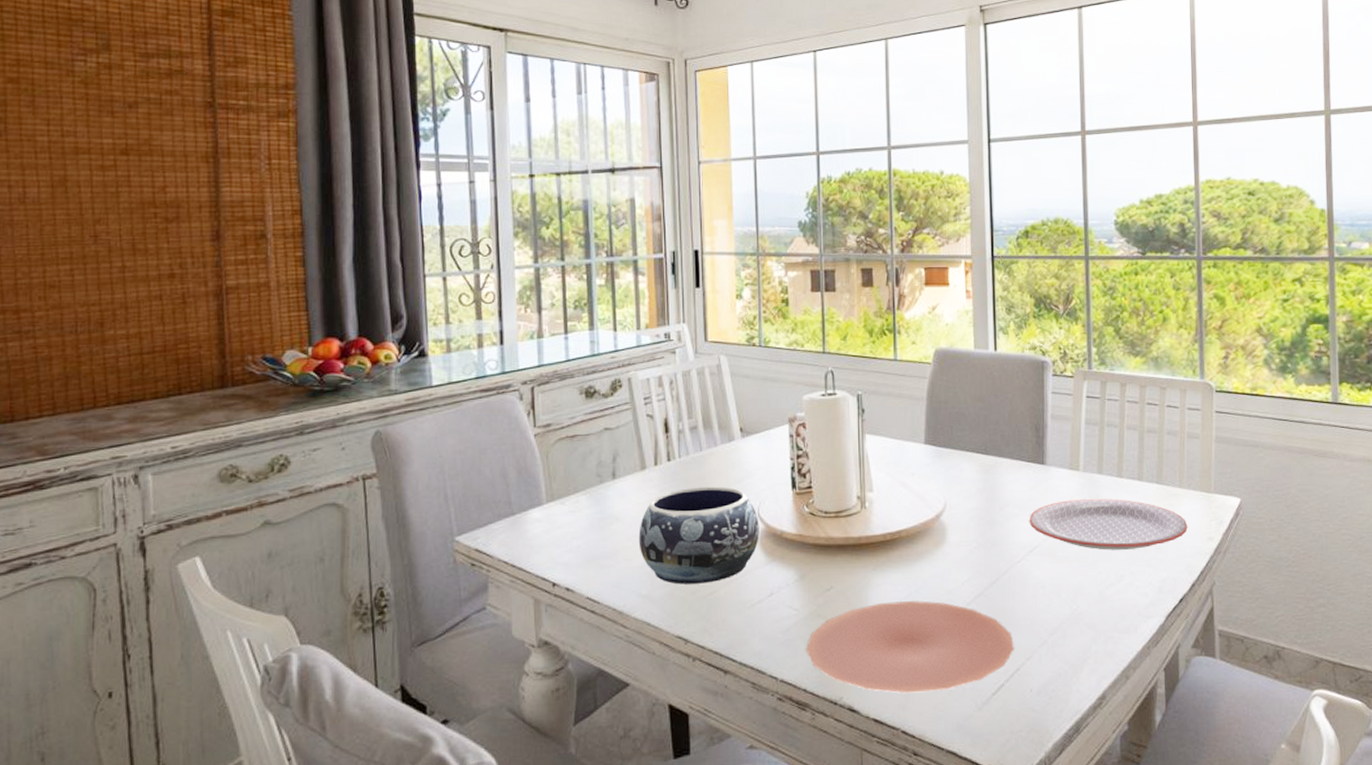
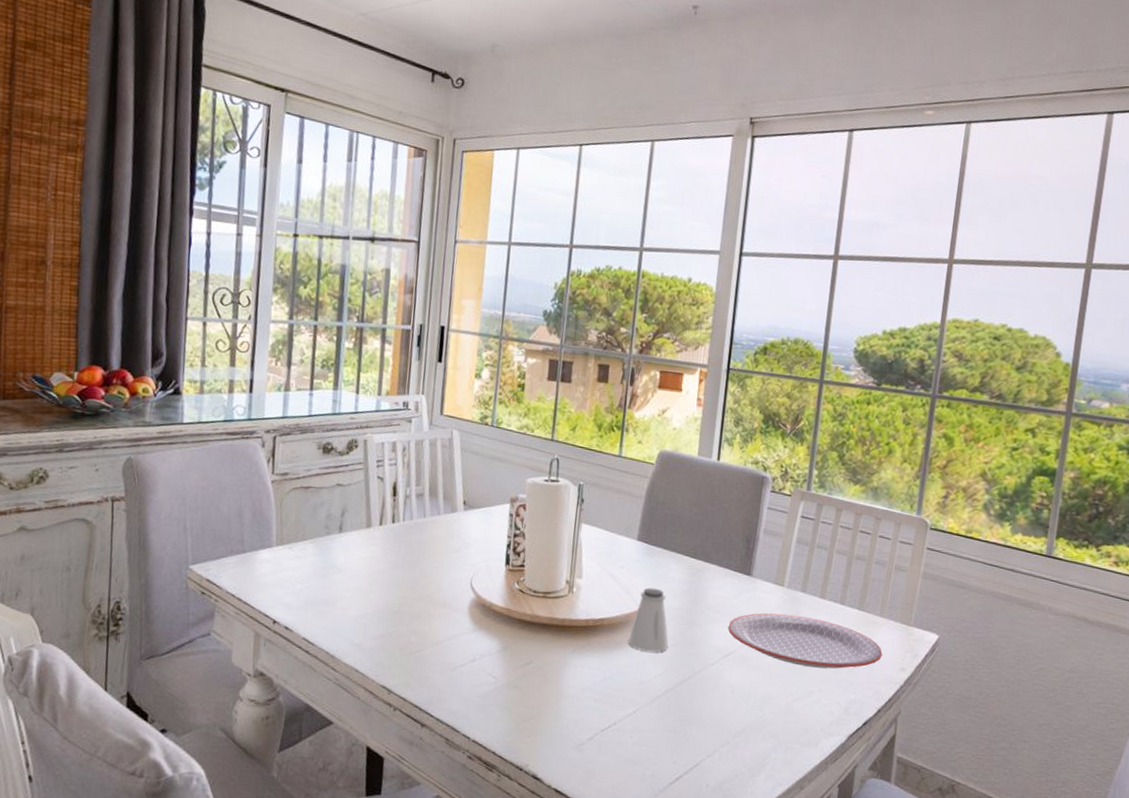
decorative bowl: present [639,486,759,585] -> none [356,550,471,642]
plate: present [806,600,1014,694] -> none [500,683,697,773]
saltshaker: none [928,491,972,559] -> present [627,587,669,653]

